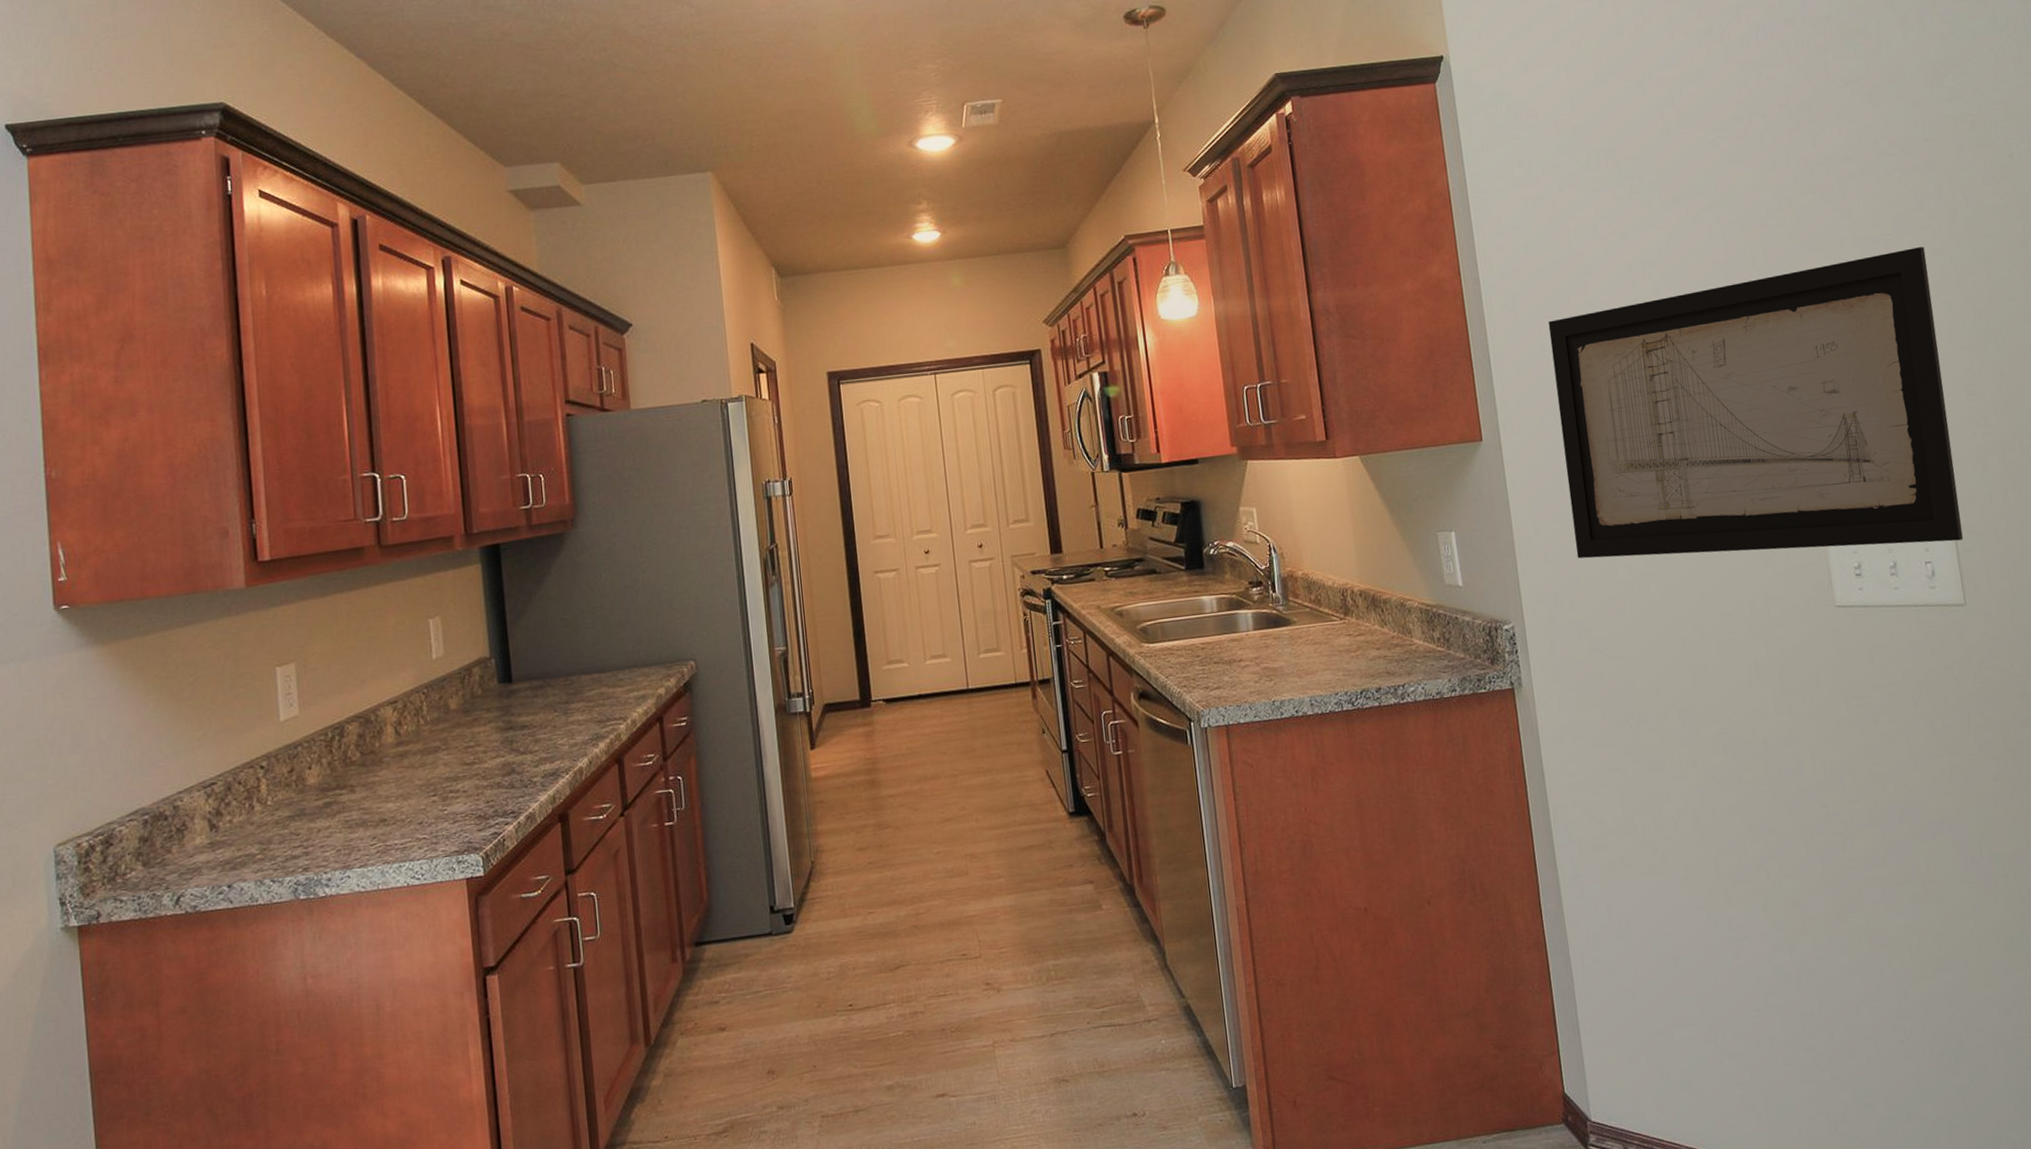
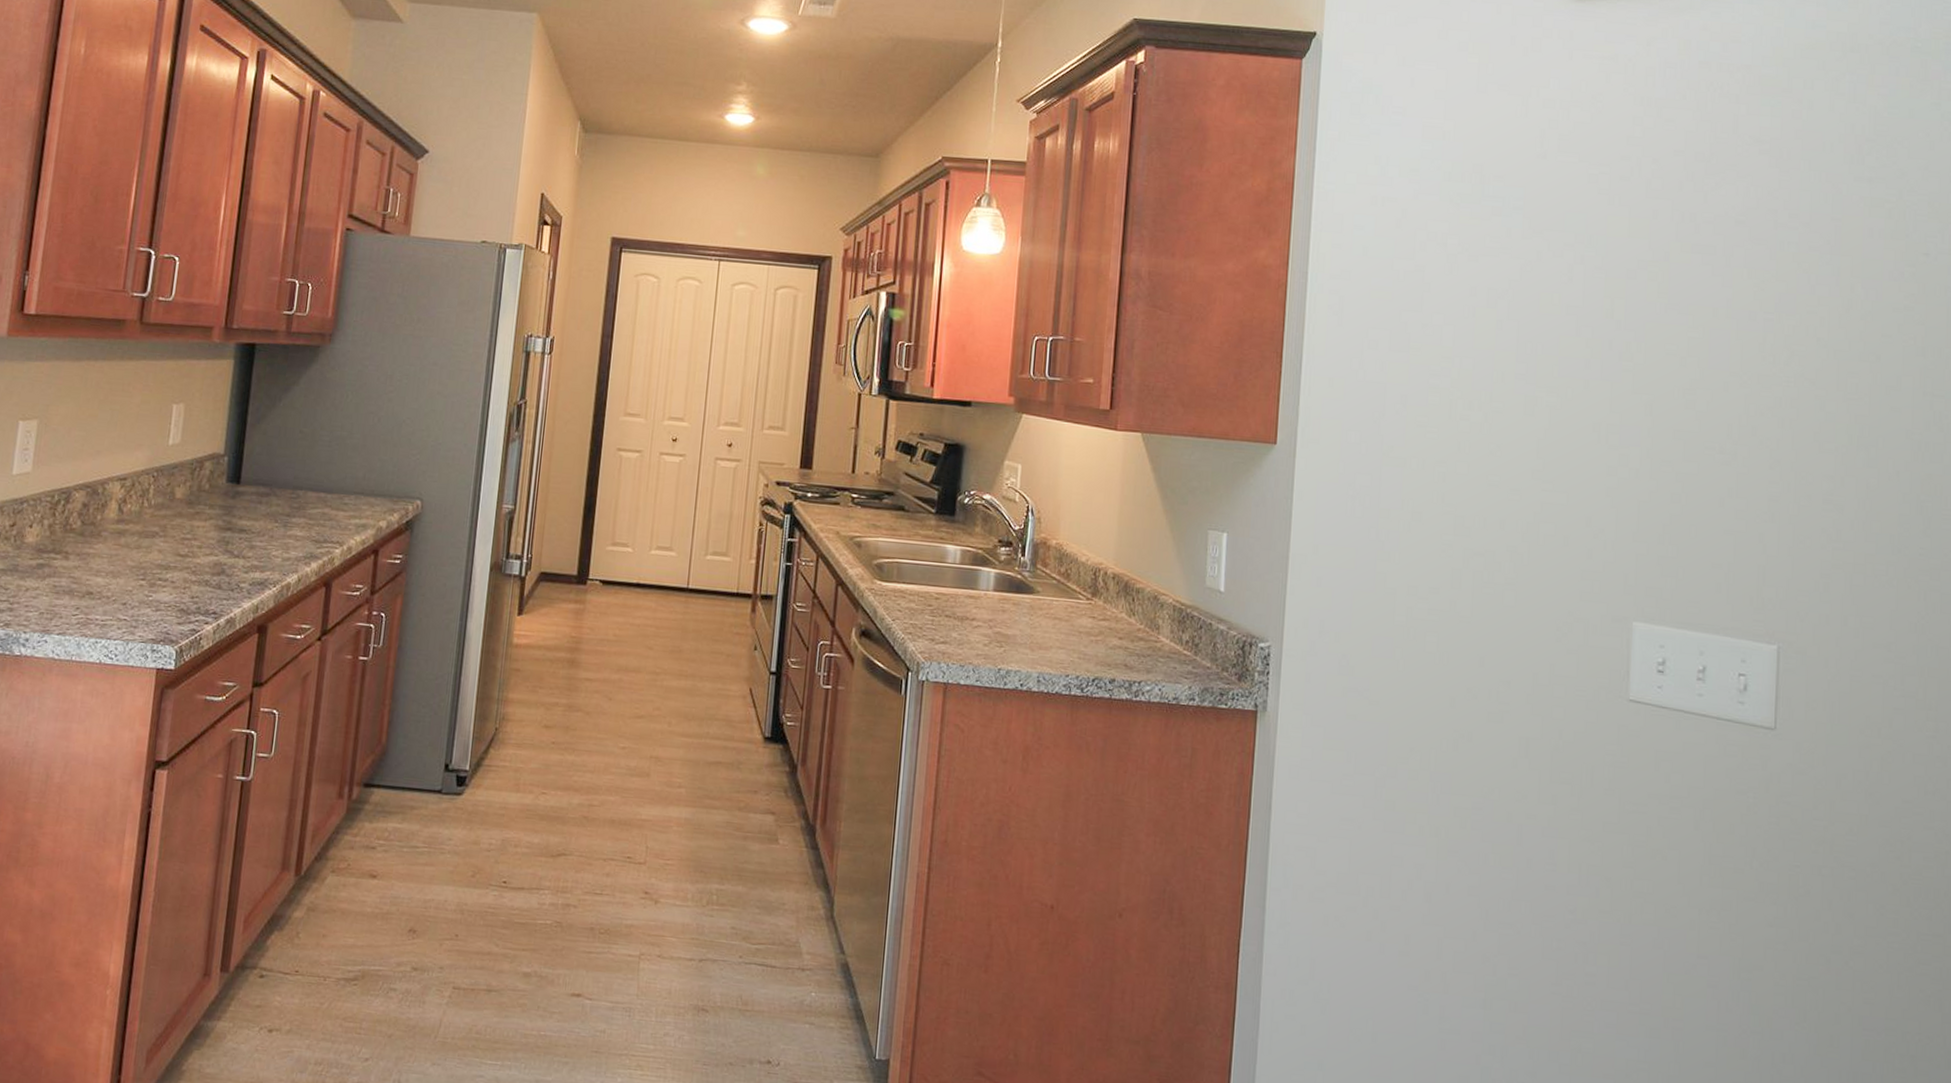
wall art: present [1548,246,1964,559] -> none [1353,332,1807,659]

